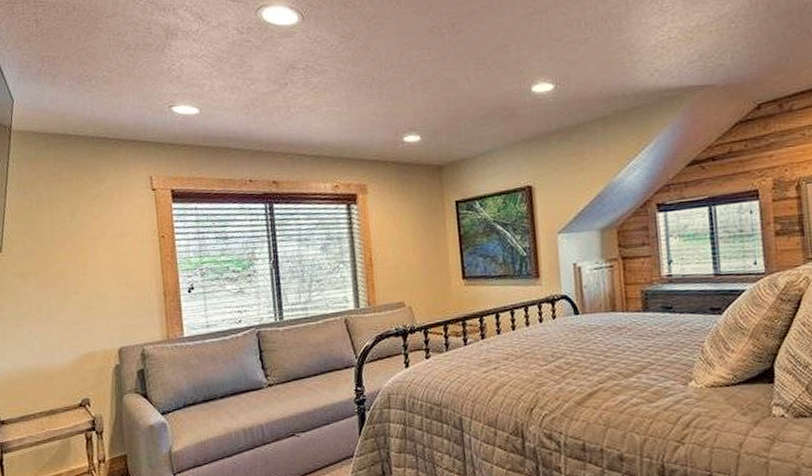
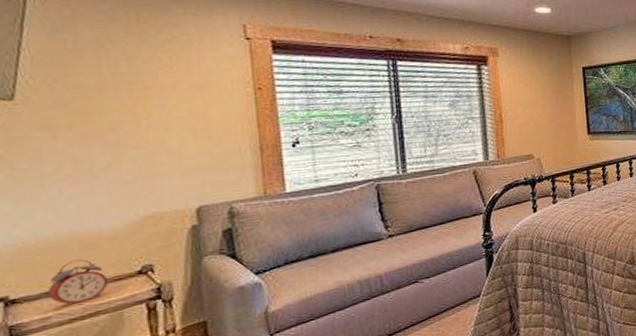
alarm clock: none [23,390,61,431] -> present [47,259,109,308]

